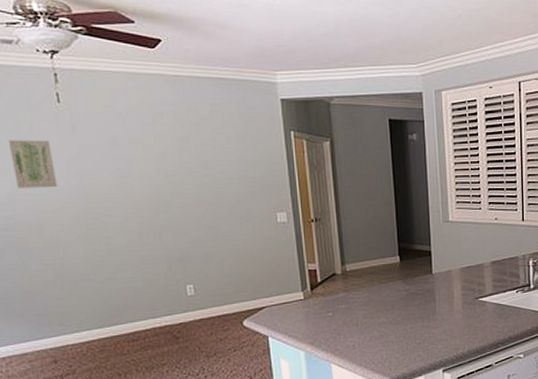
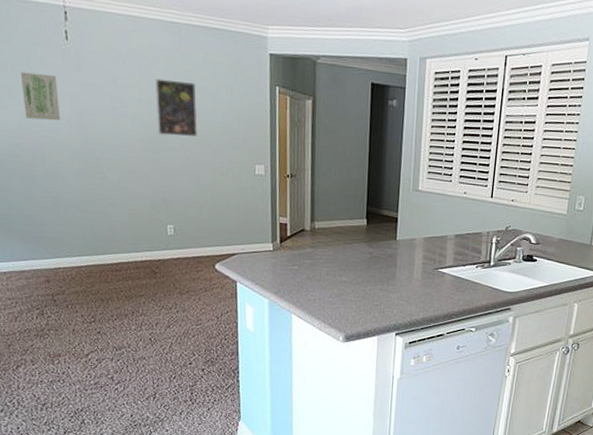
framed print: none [159,134,211,193] -> present [154,78,197,138]

